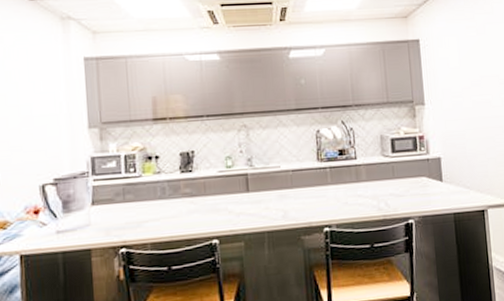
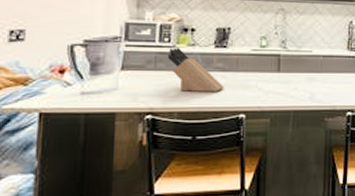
knife block: none [134,177,194,221] -> present [167,48,224,92]

